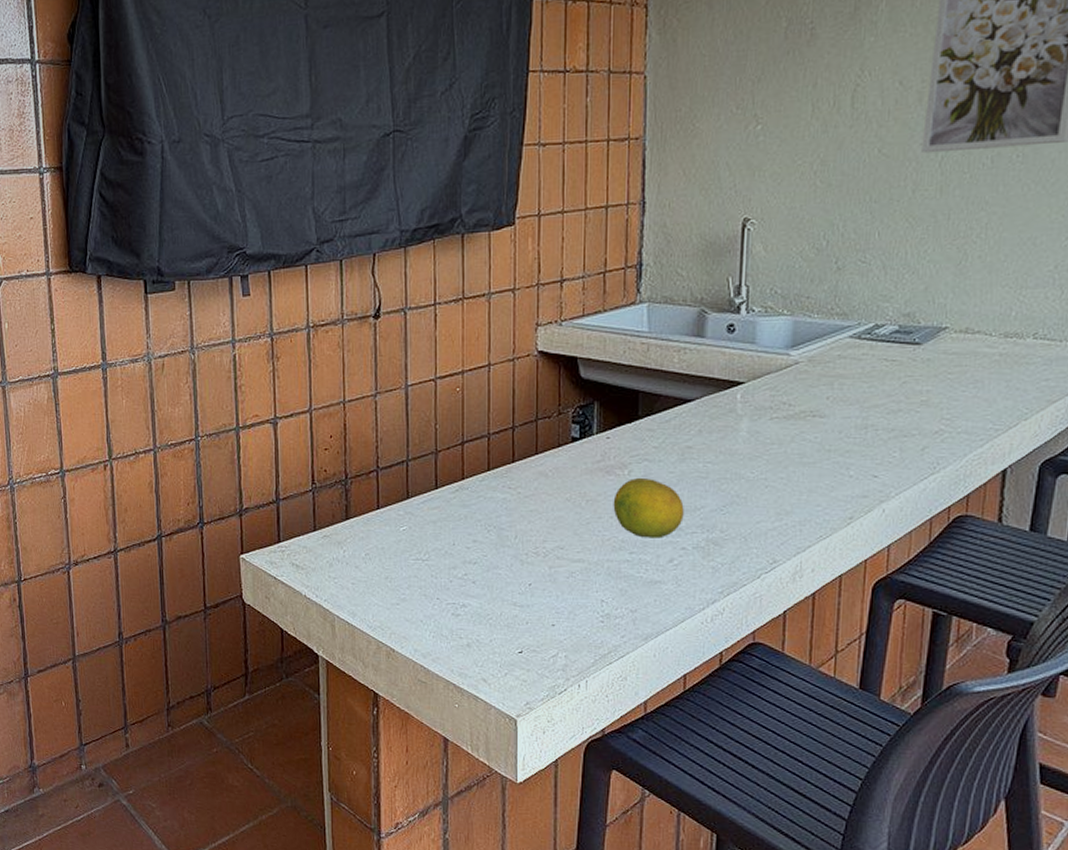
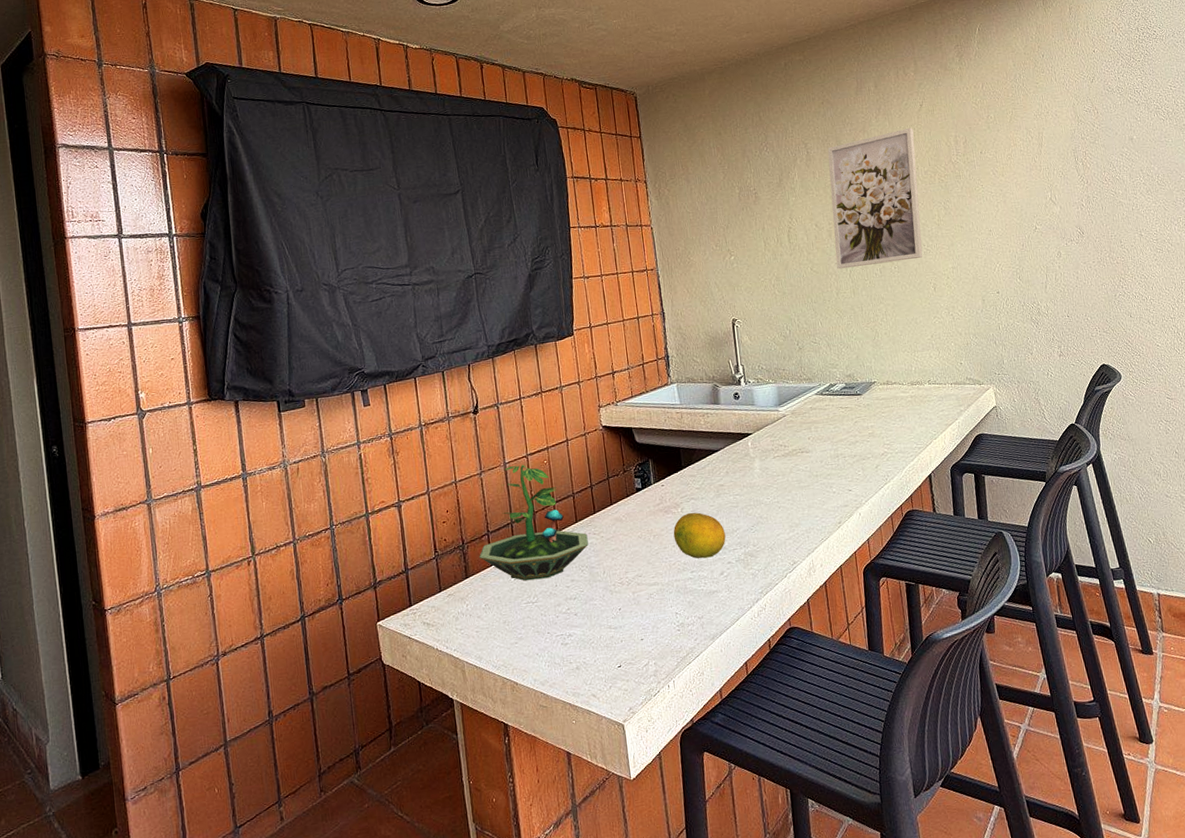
terrarium: none [364,389,500,534] -> present [479,464,589,581]

